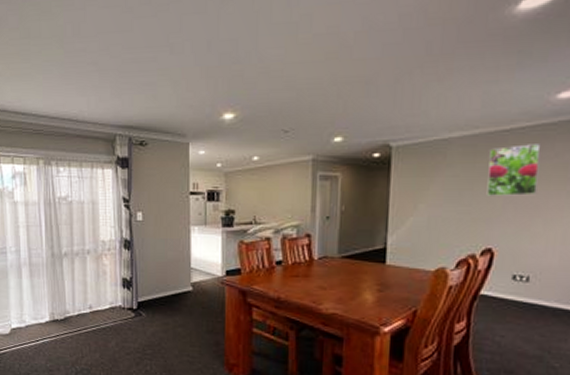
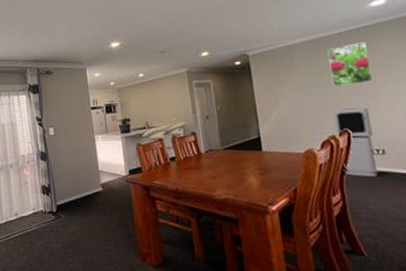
air purifier: none [475,224,523,307] -> present [333,107,380,177]

